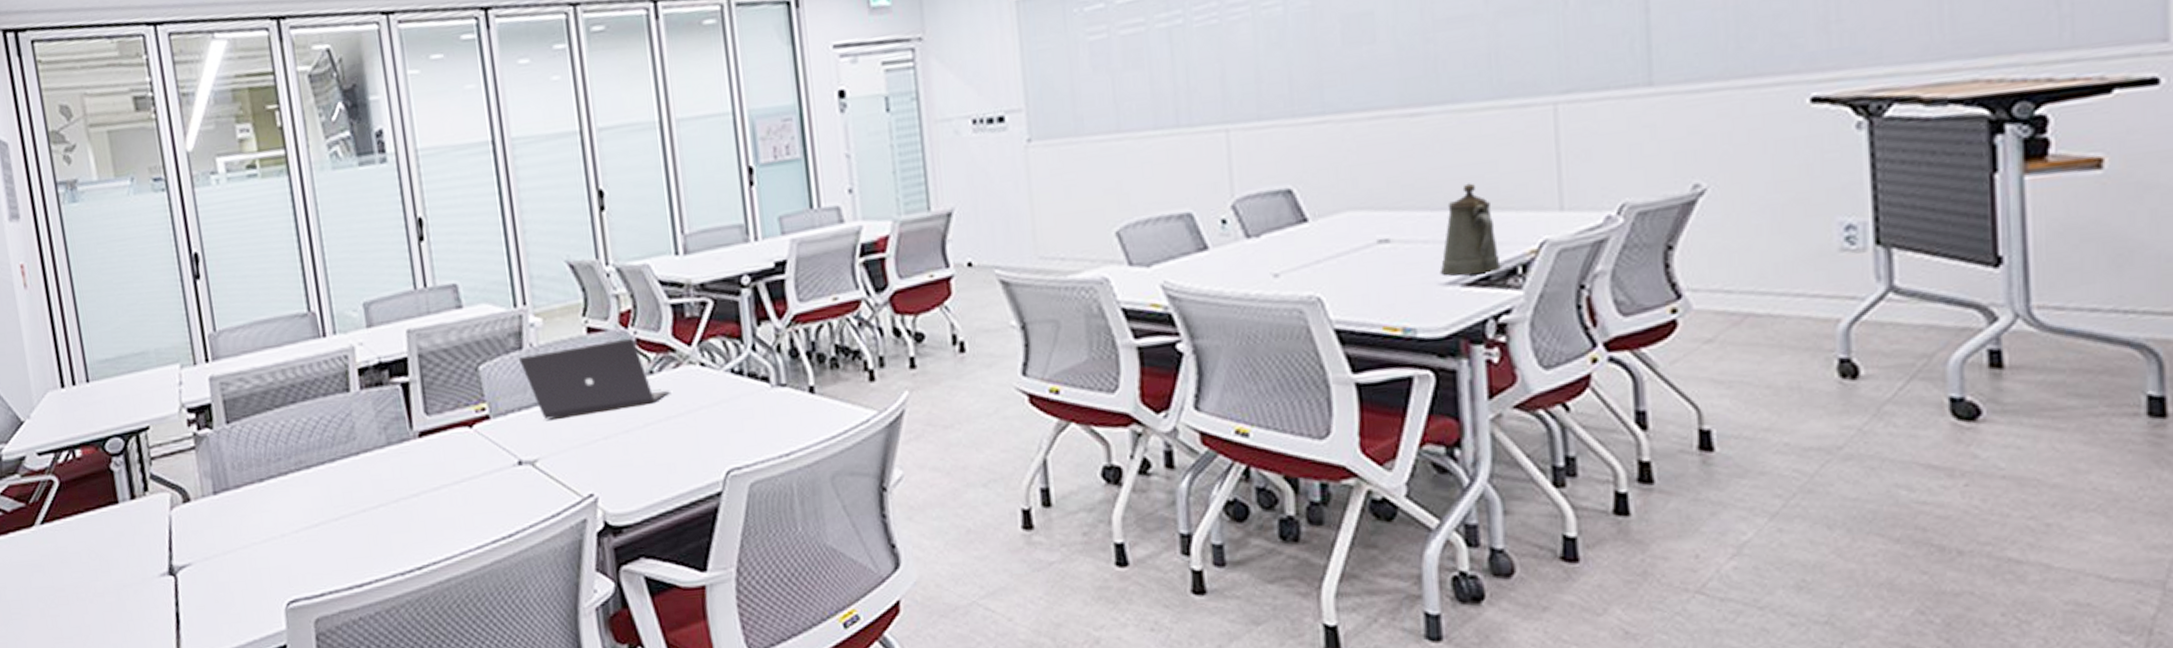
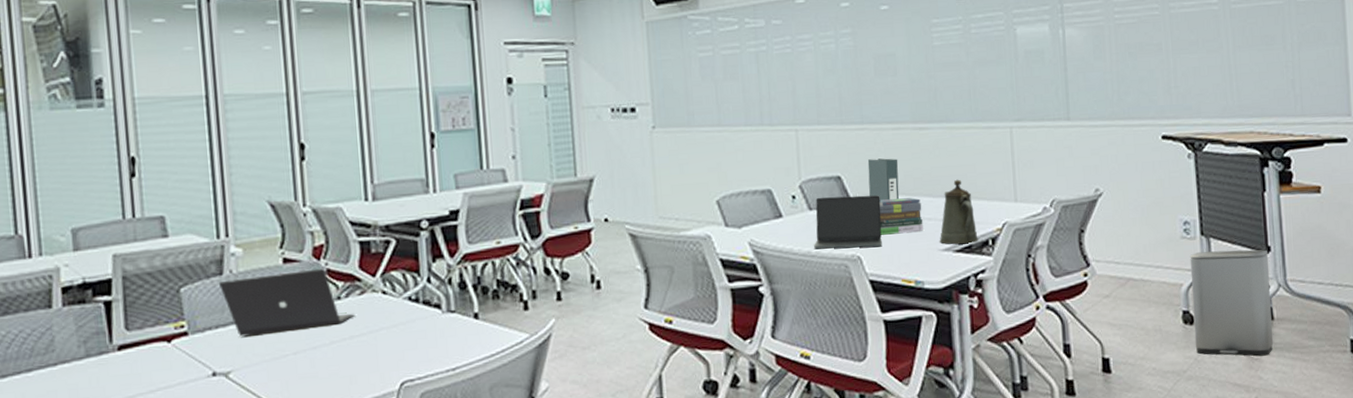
laptop: none [1254,212,1354,290] -> present [814,195,882,249]
binder: none [1331,160,1380,220] -> present [867,158,900,201]
books: none [1349,213,1416,267] -> present [879,197,924,235]
pedal bin: none [1854,261,2002,424] -> present [1189,249,1274,356]

